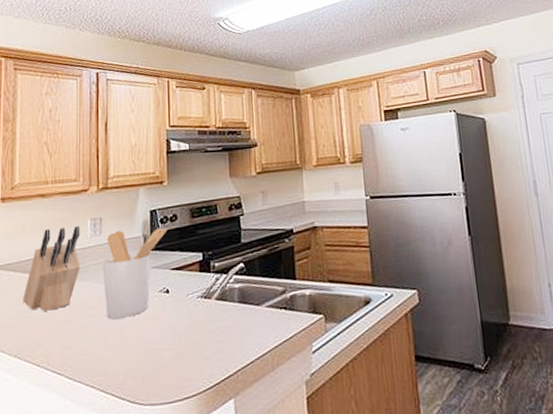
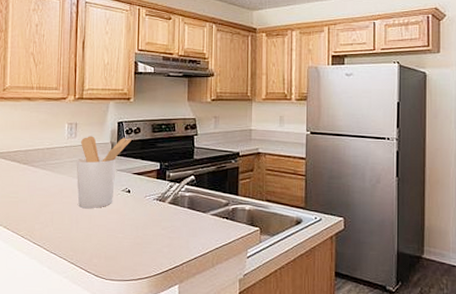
knife block: present [23,226,80,311] -> none [11,128,59,195]

